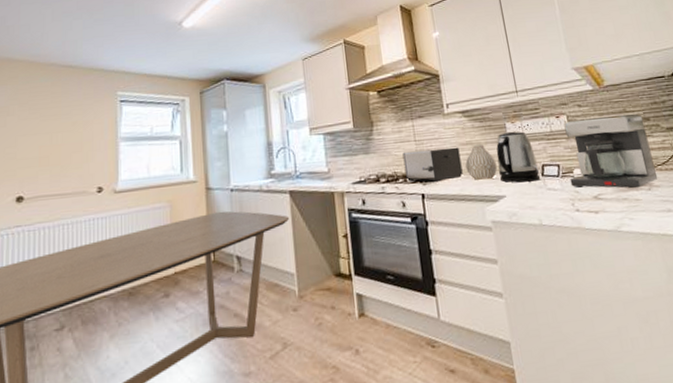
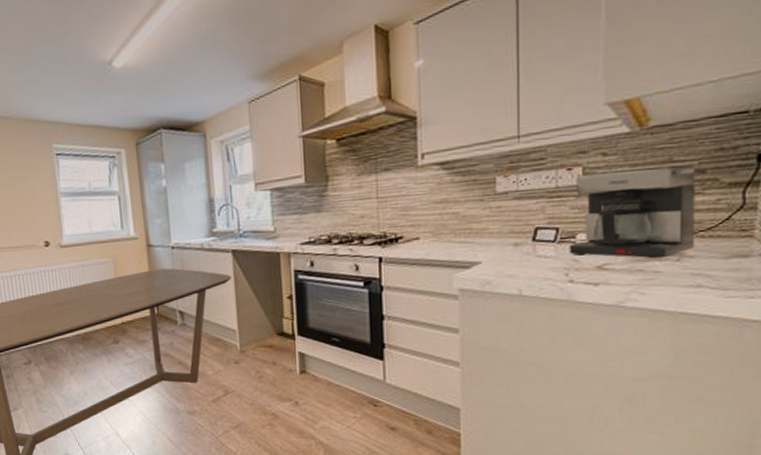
toaster: present [402,147,463,182] -> none [361,205,432,245]
vase: present [465,144,498,181] -> none [436,203,476,245]
kettle: present [496,131,541,183] -> none [477,186,531,248]

